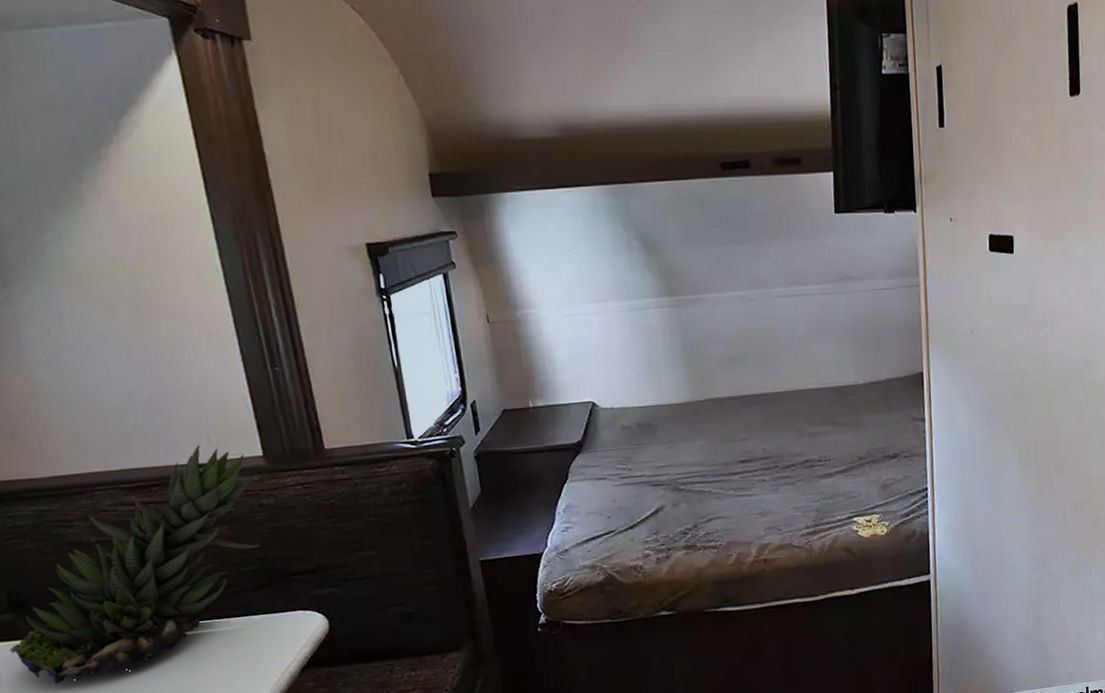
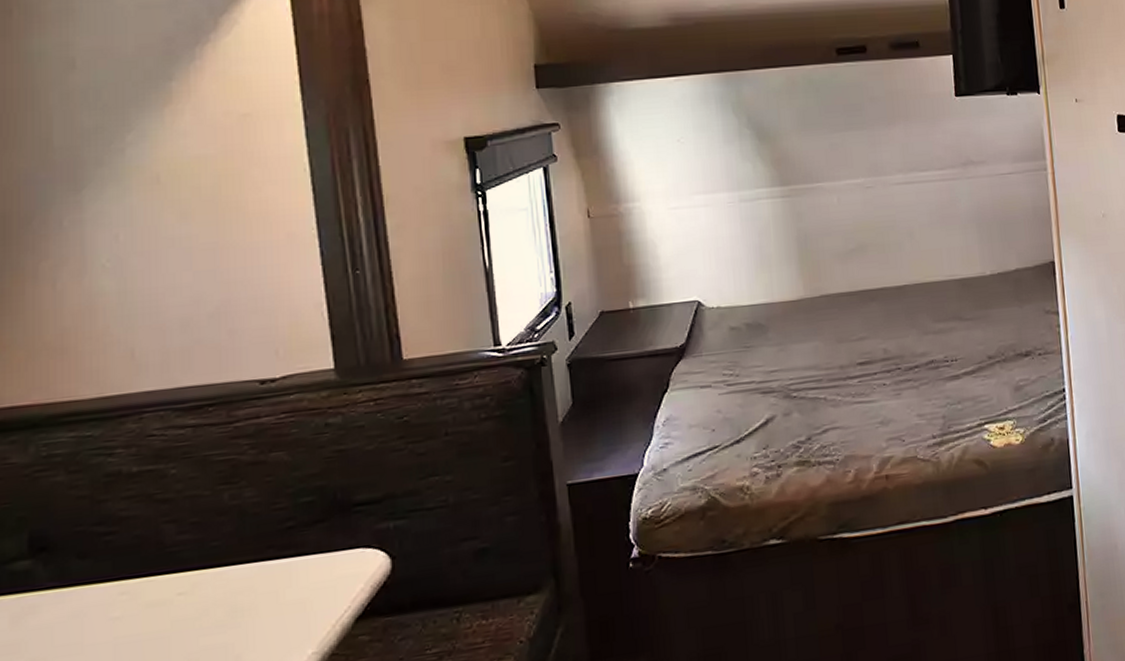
succulent plant: present [9,445,260,684] -> none [21,358,321,645]

